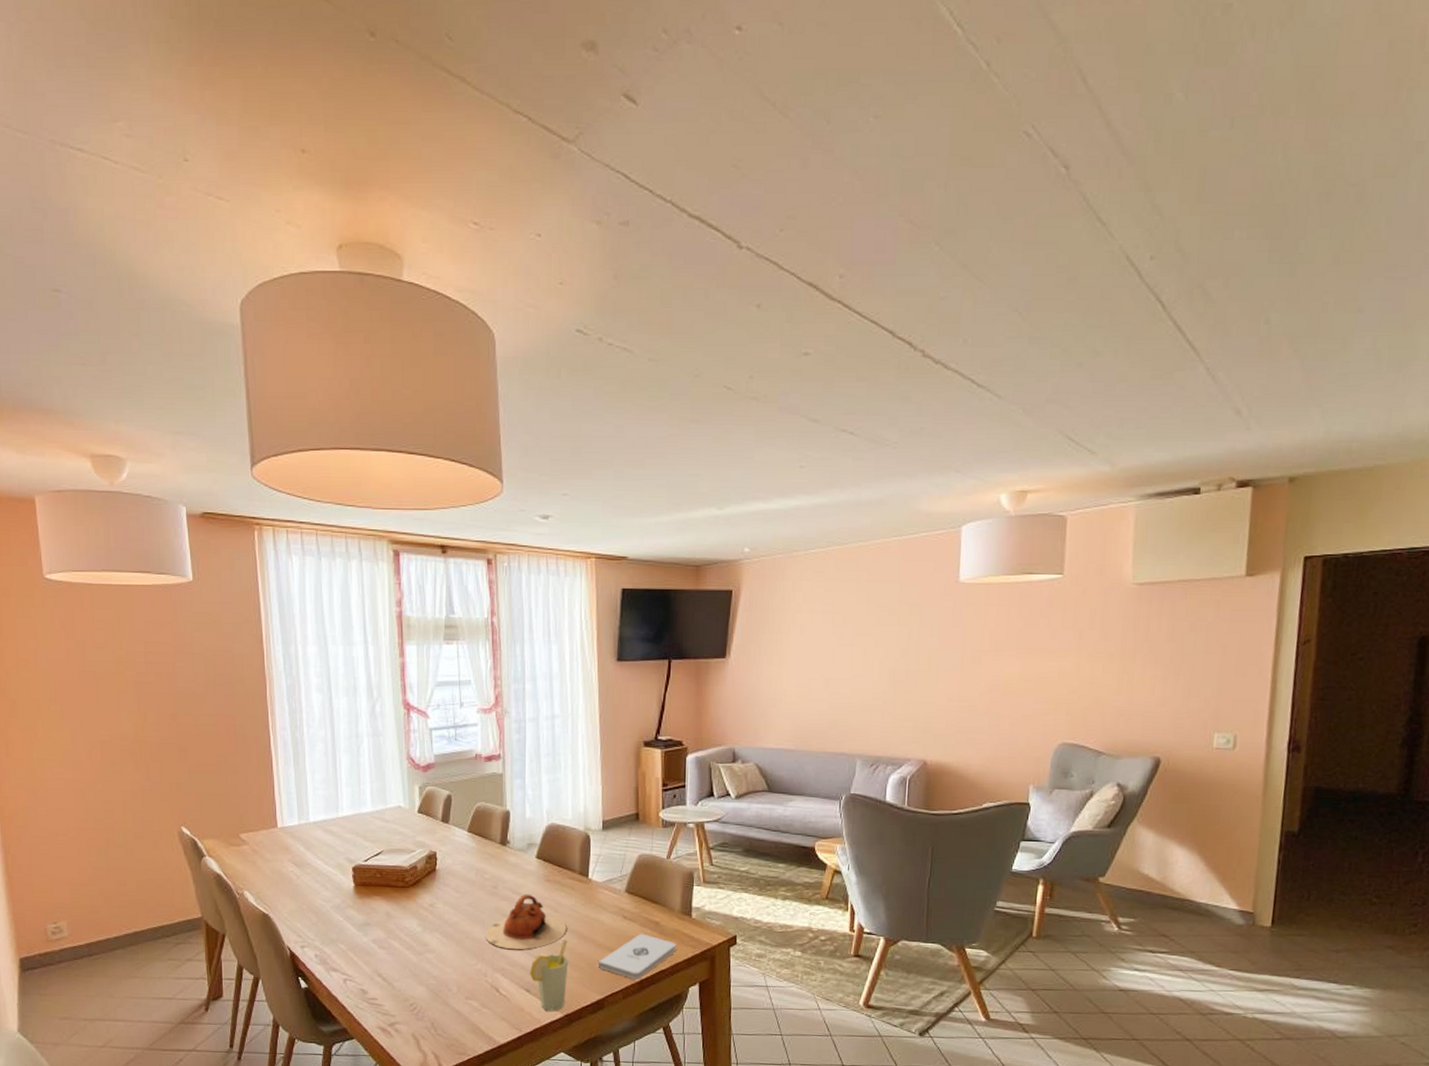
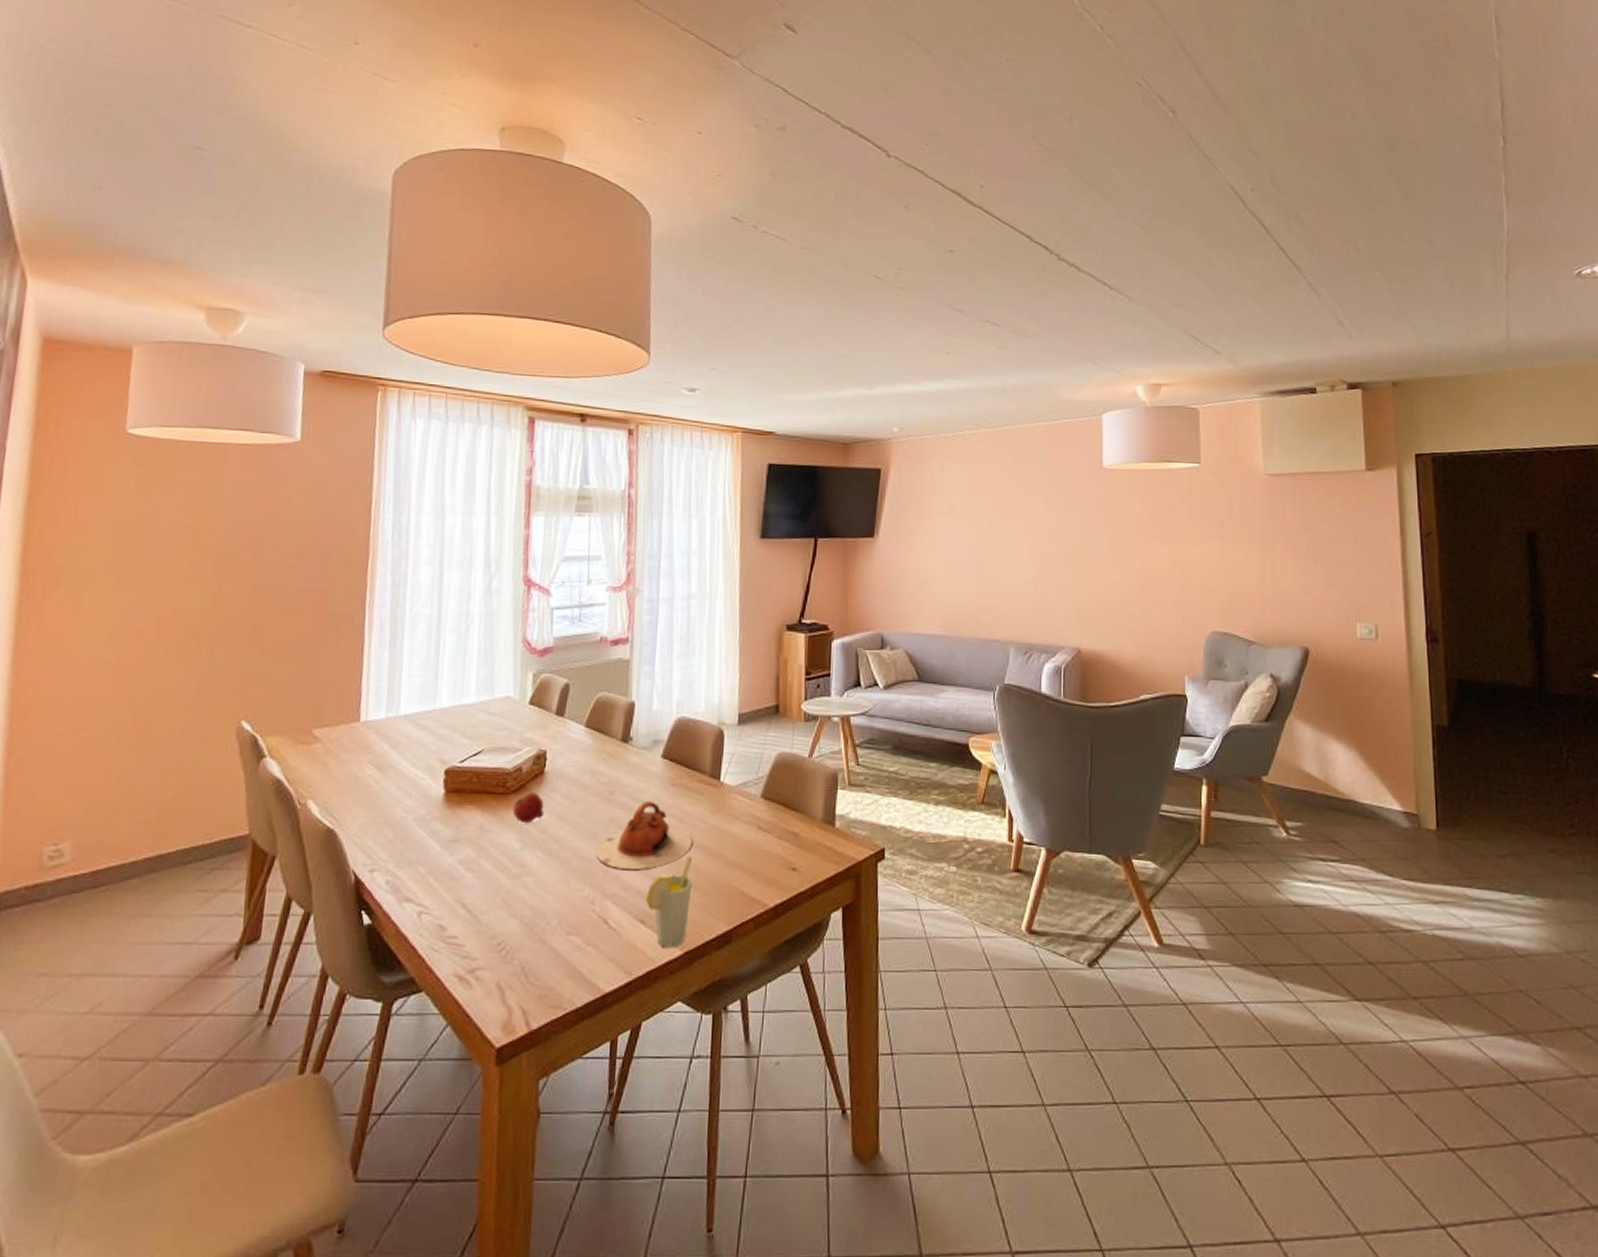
fruit: none [412,886,439,910] -> present [512,792,545,822]
notepad: present [598,933,677,979] -> none [727,847,818,904]

